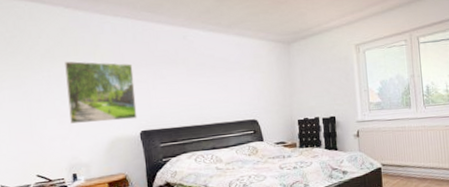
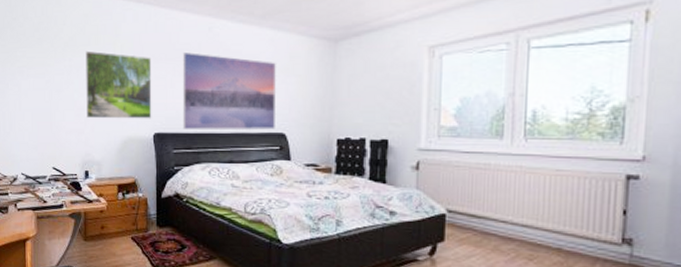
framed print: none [161,58,248,125] -> present [182,52,276,130]

